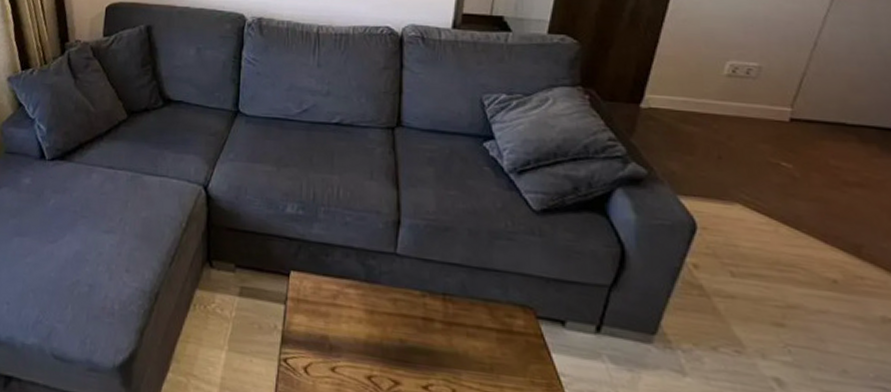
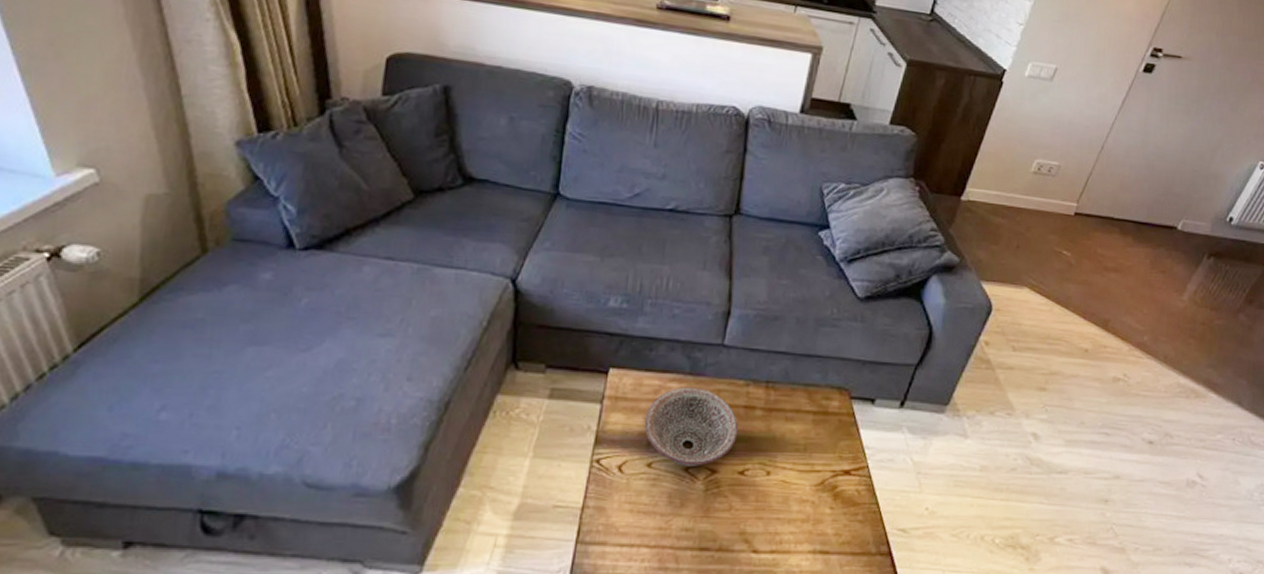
decorative bowl: none [325,293,418,376] -> present [644,387,739,466]

